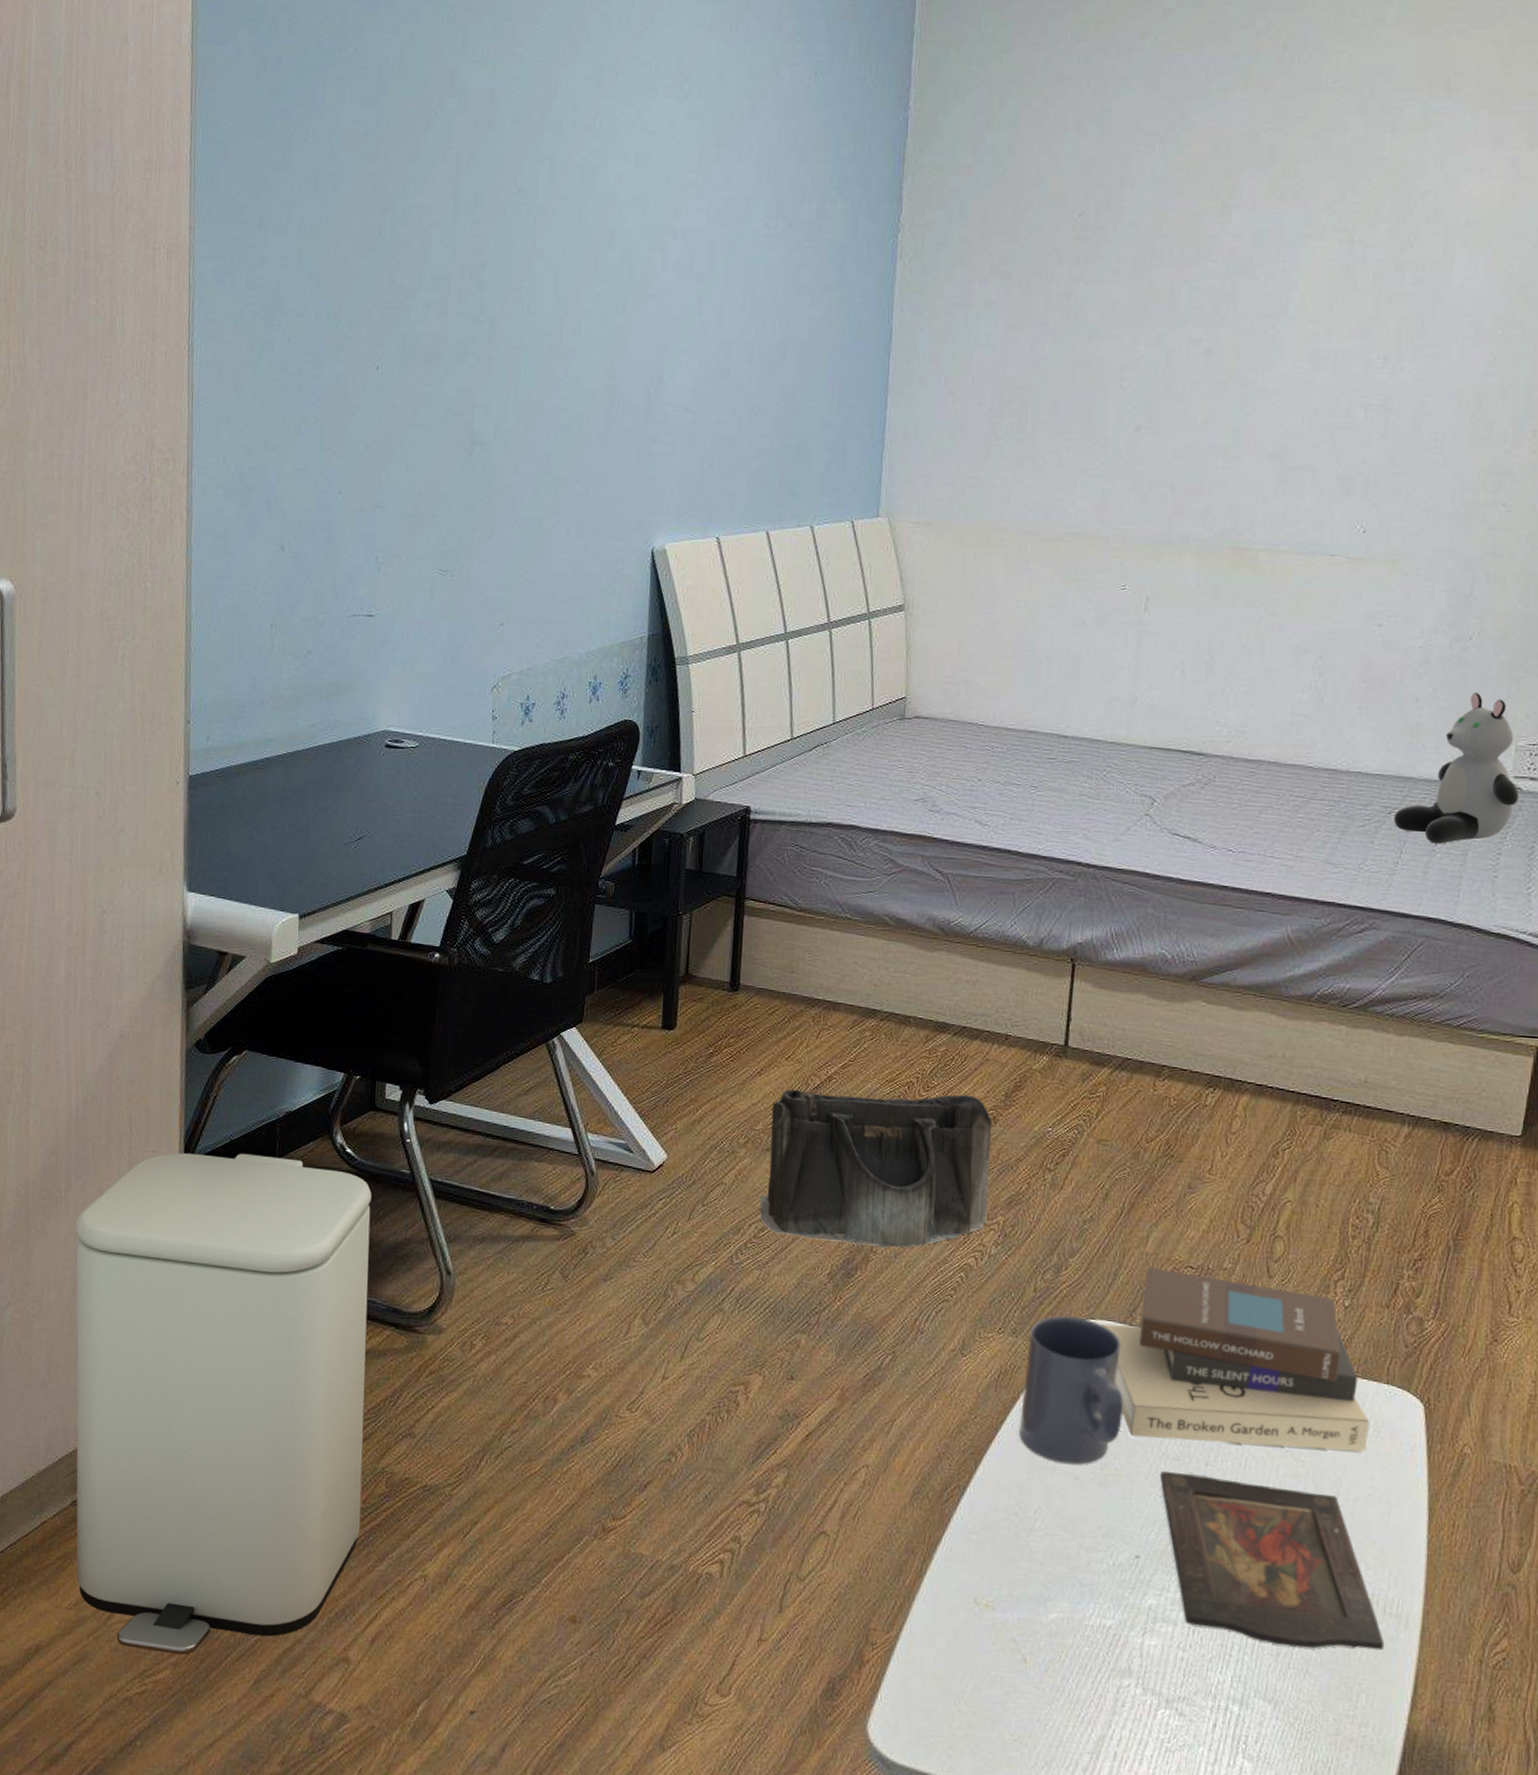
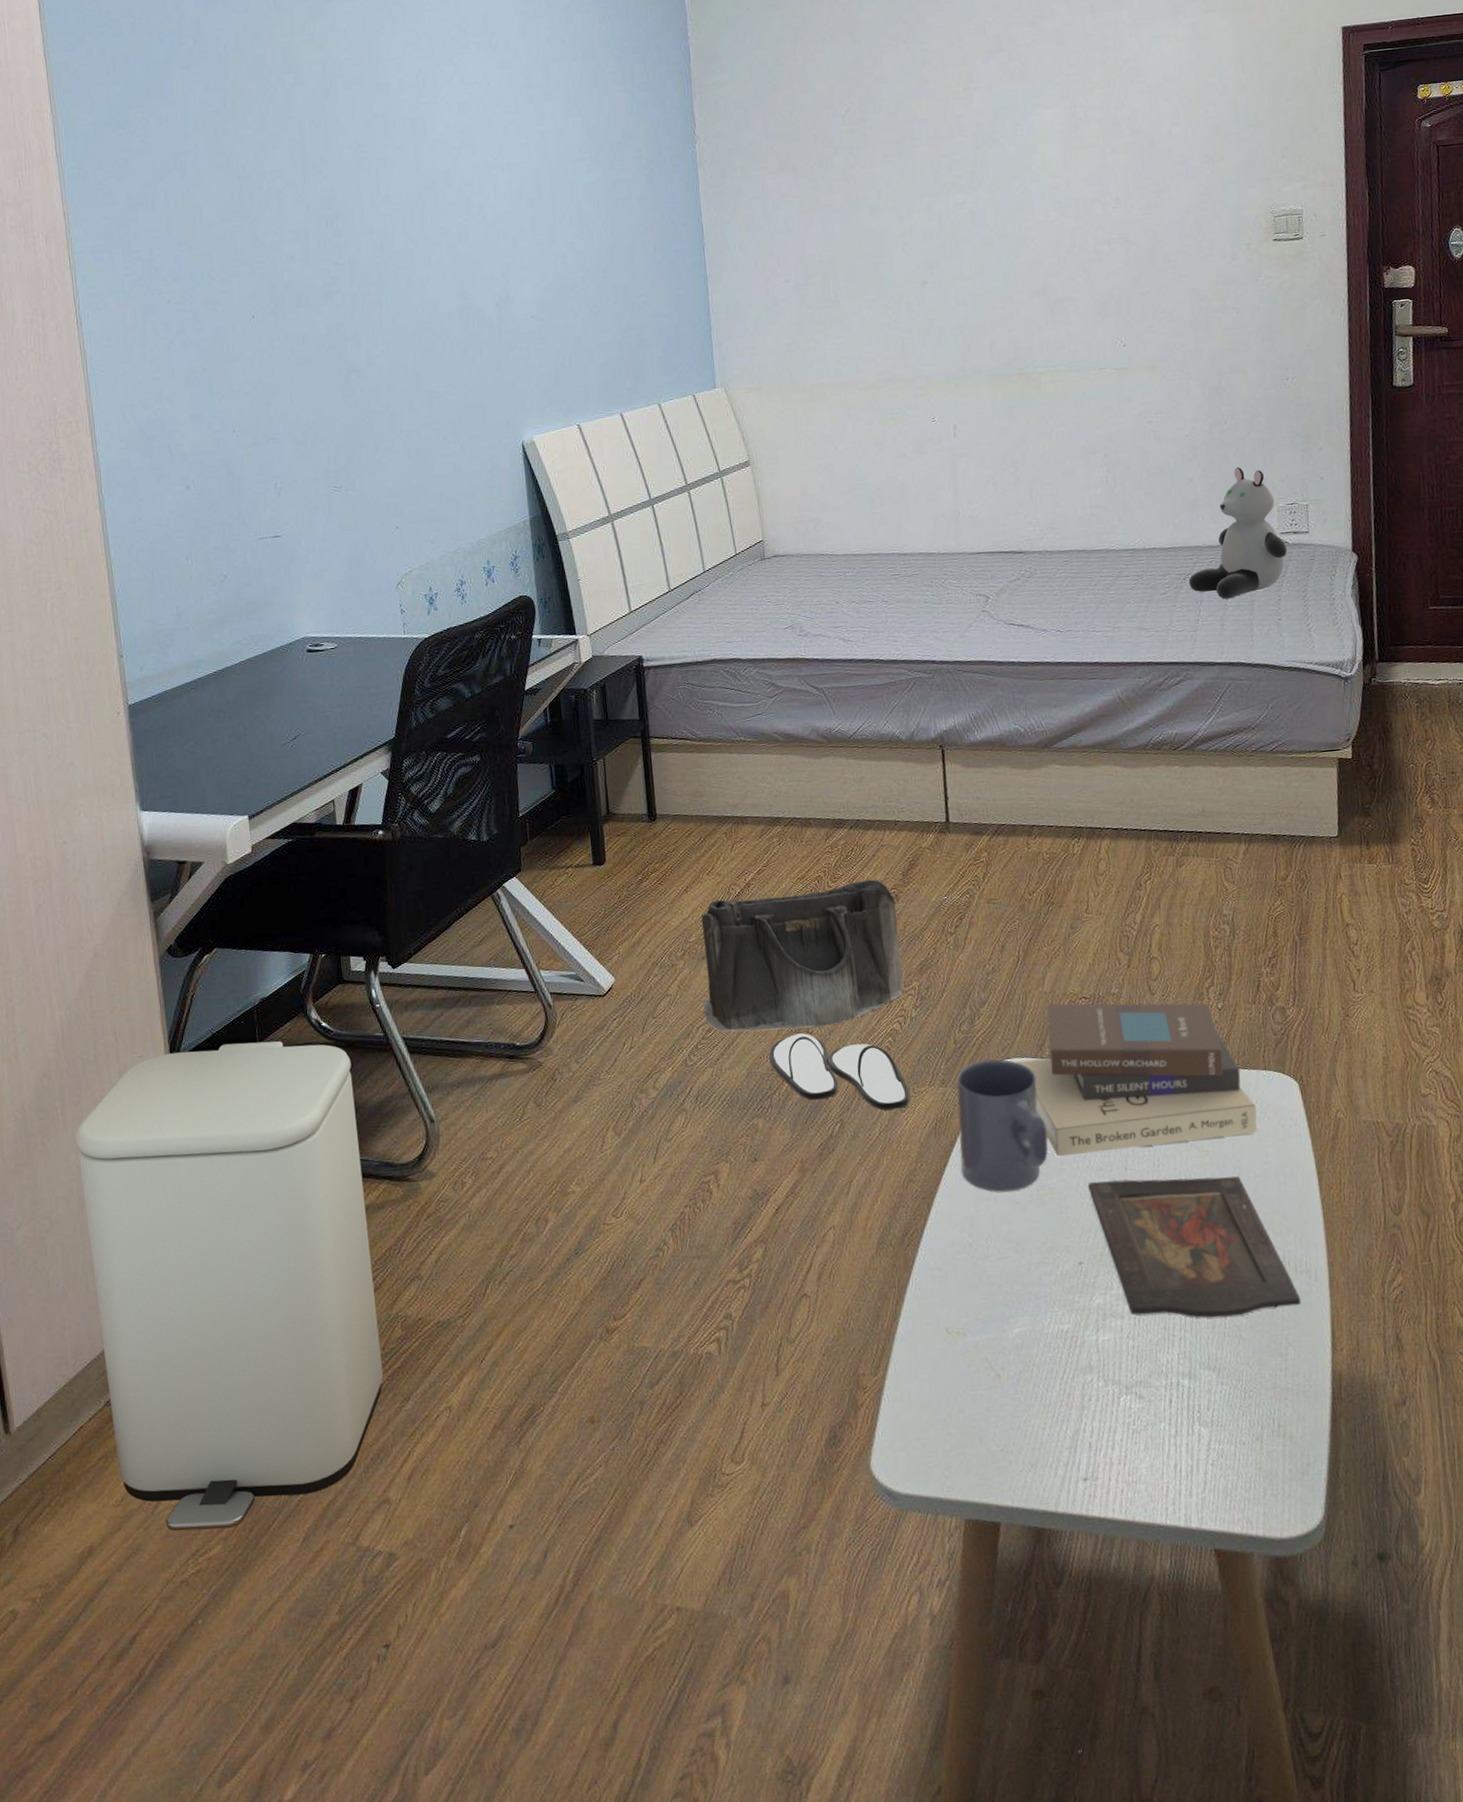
slippers: none [824,1250,975,1352] -> present [769,1033,910,1110]

